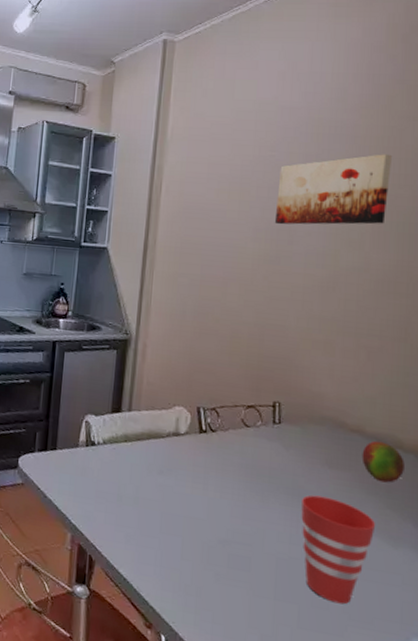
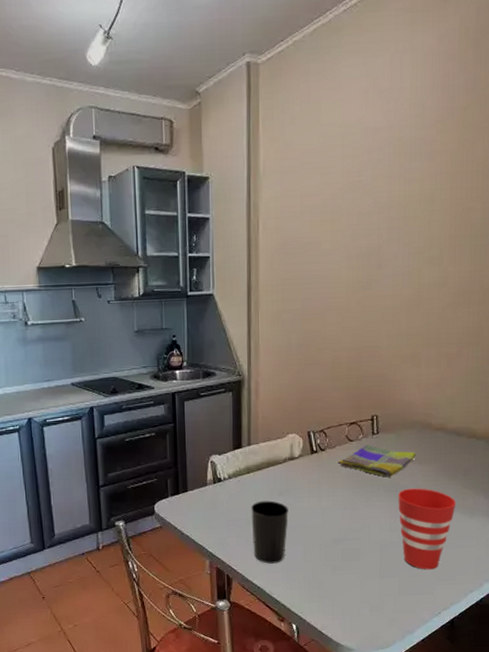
cup: none [123,476,168,555] -> present [251,500,289,564]
dish towel: none [230,434,326,478] -> present [338,445,416,477]
wall art: present [274,154,393,225] -> none [364,168,466,250]
fruit: present [361,440,405,483] -> none [444,434,478,468]

